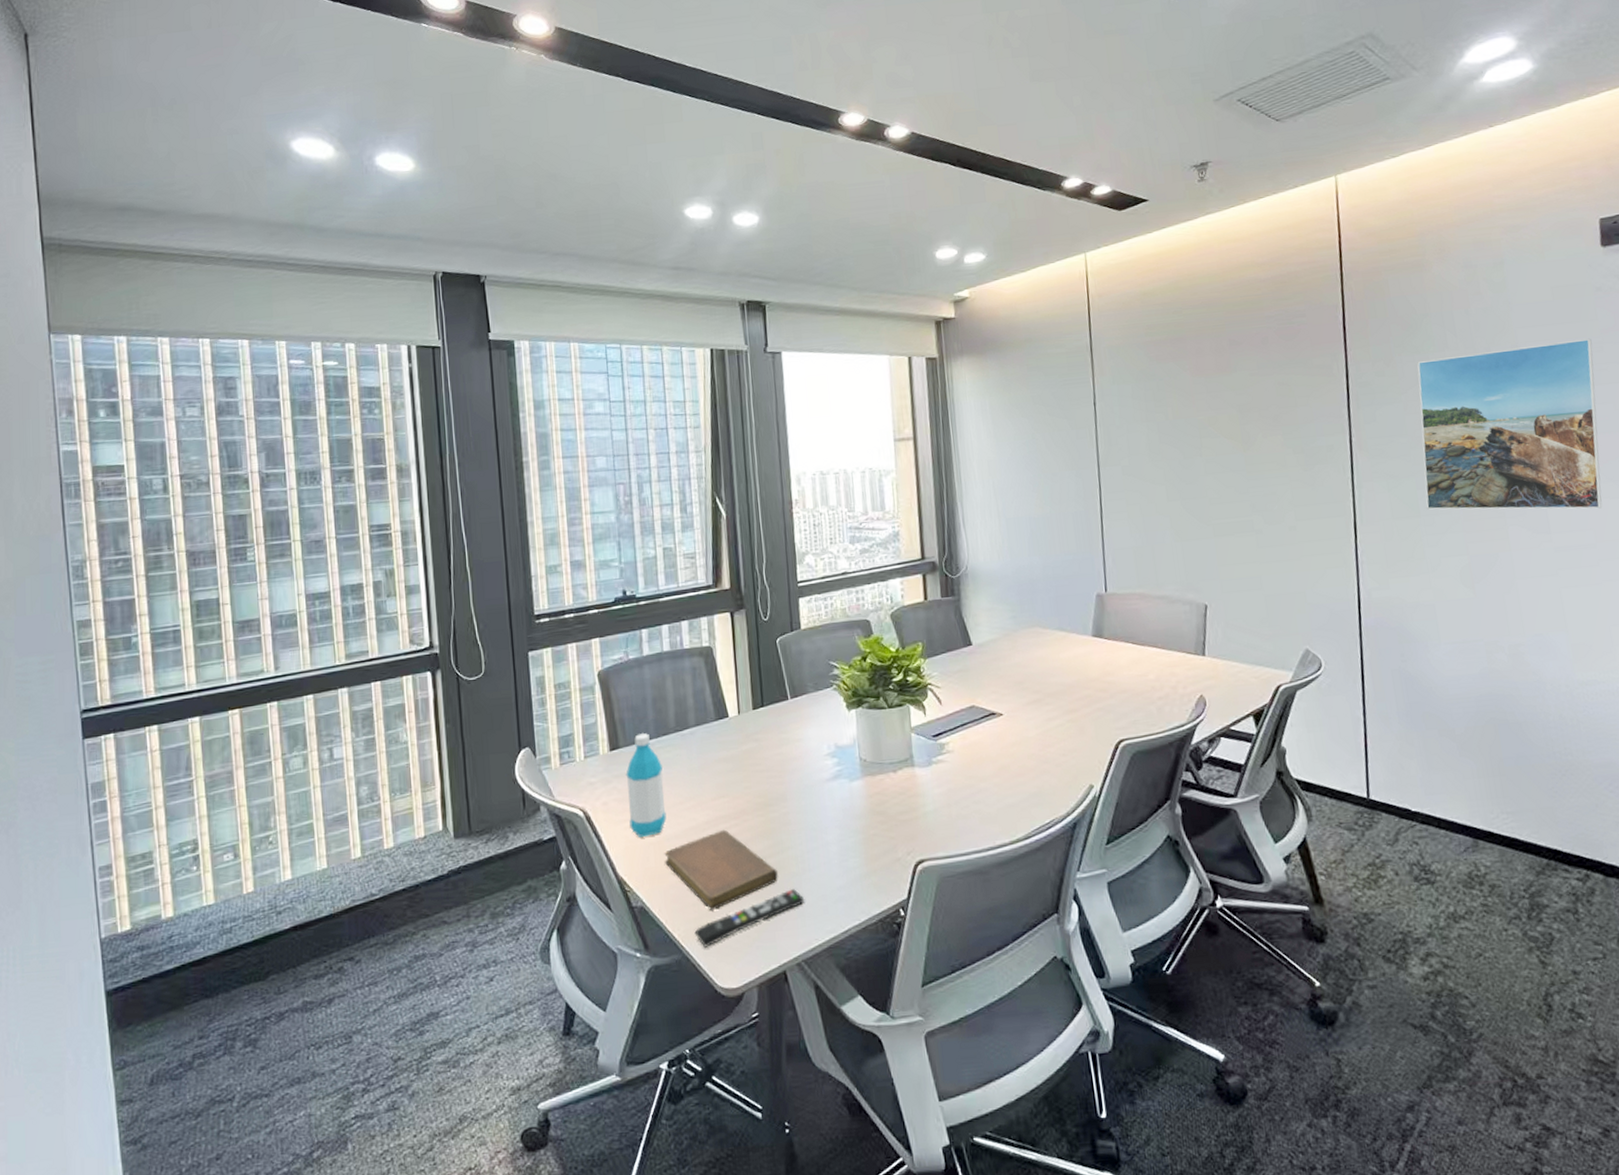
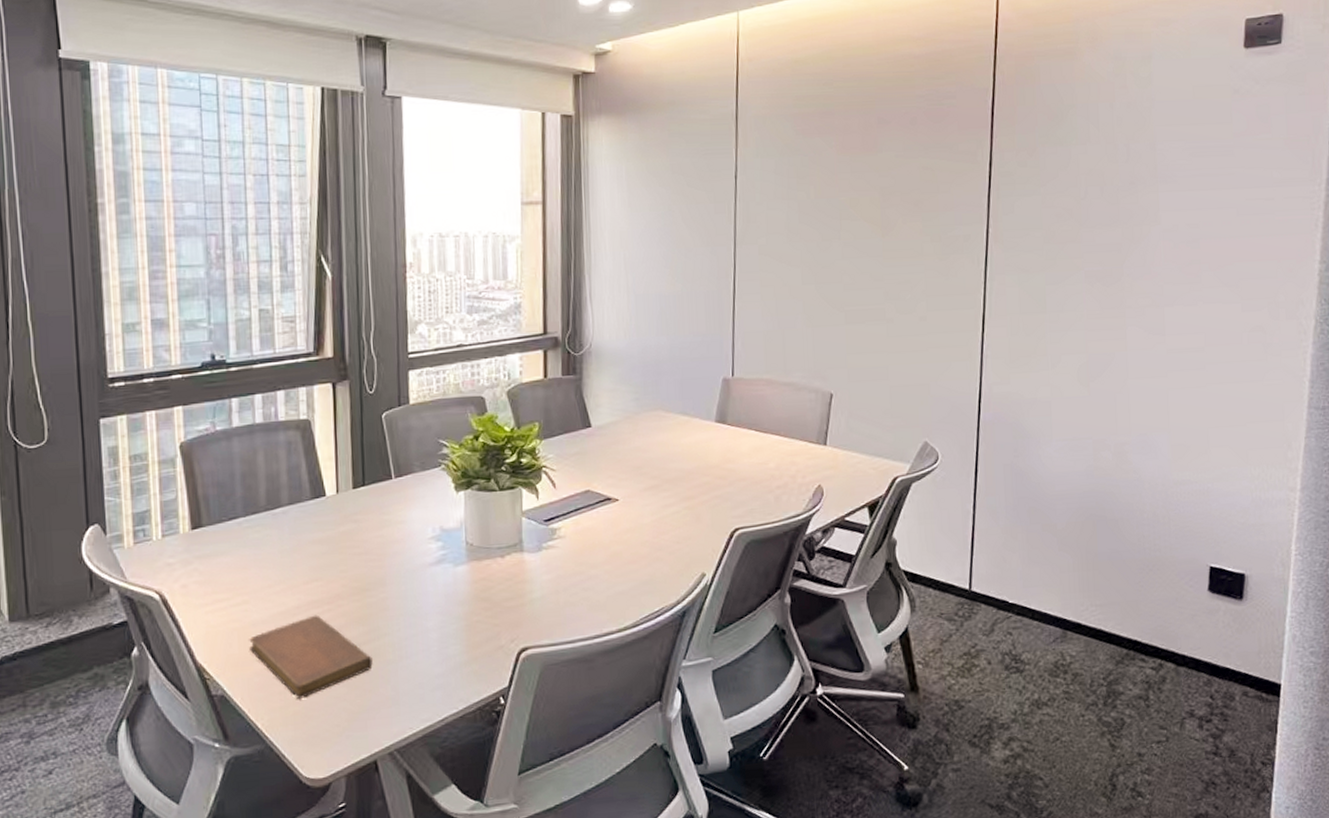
water bottle: present [626,732,667,837] -> none [208,510,253,622]
remote control: present [694,889,805,948] -> none [279,677,401,737]
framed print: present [1417,338,1602,510] -> none [1052,141,1224,313]

